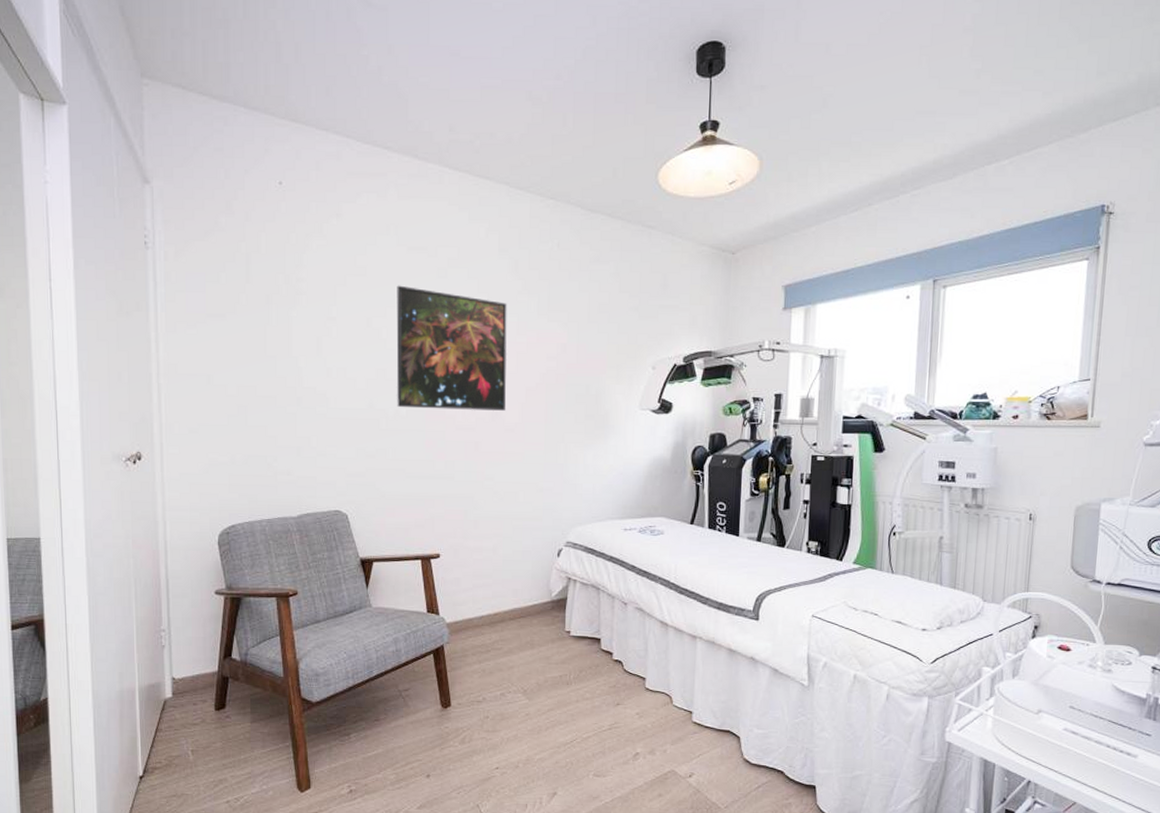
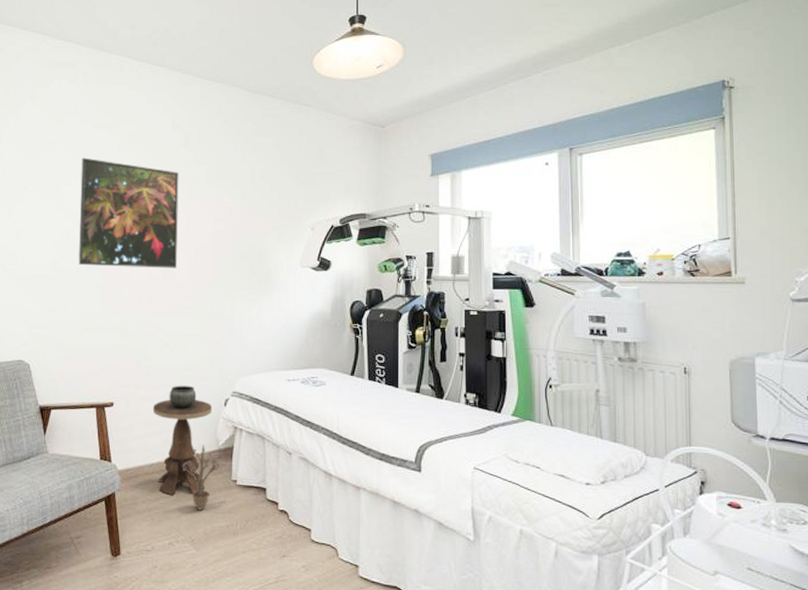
side table: none [481,535,545,648] -> present [152,385,213,496]
decorative plant: none [513,596,560,662] -> present [182,445,227,511]

